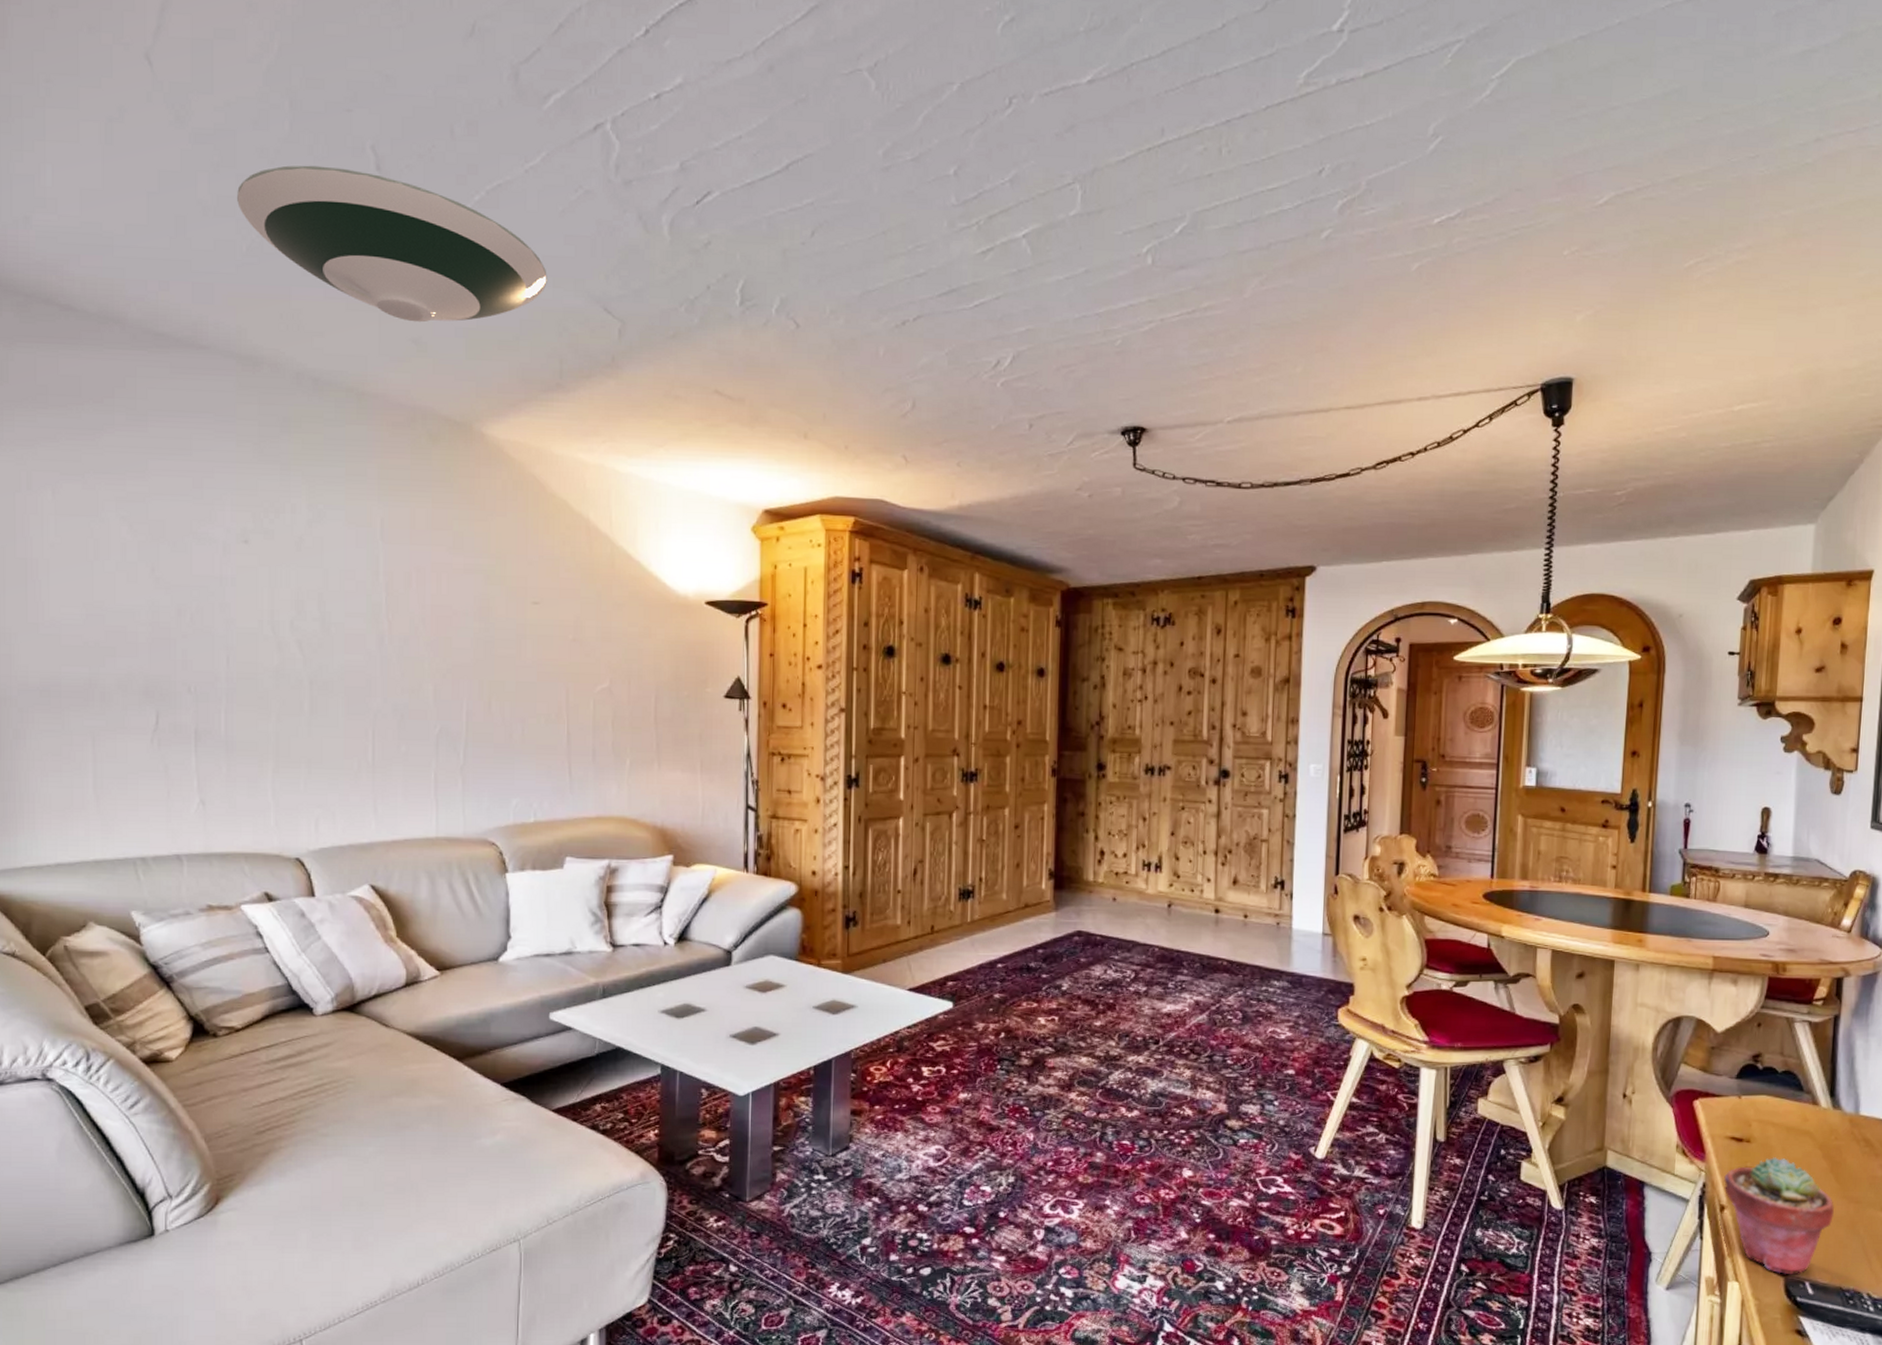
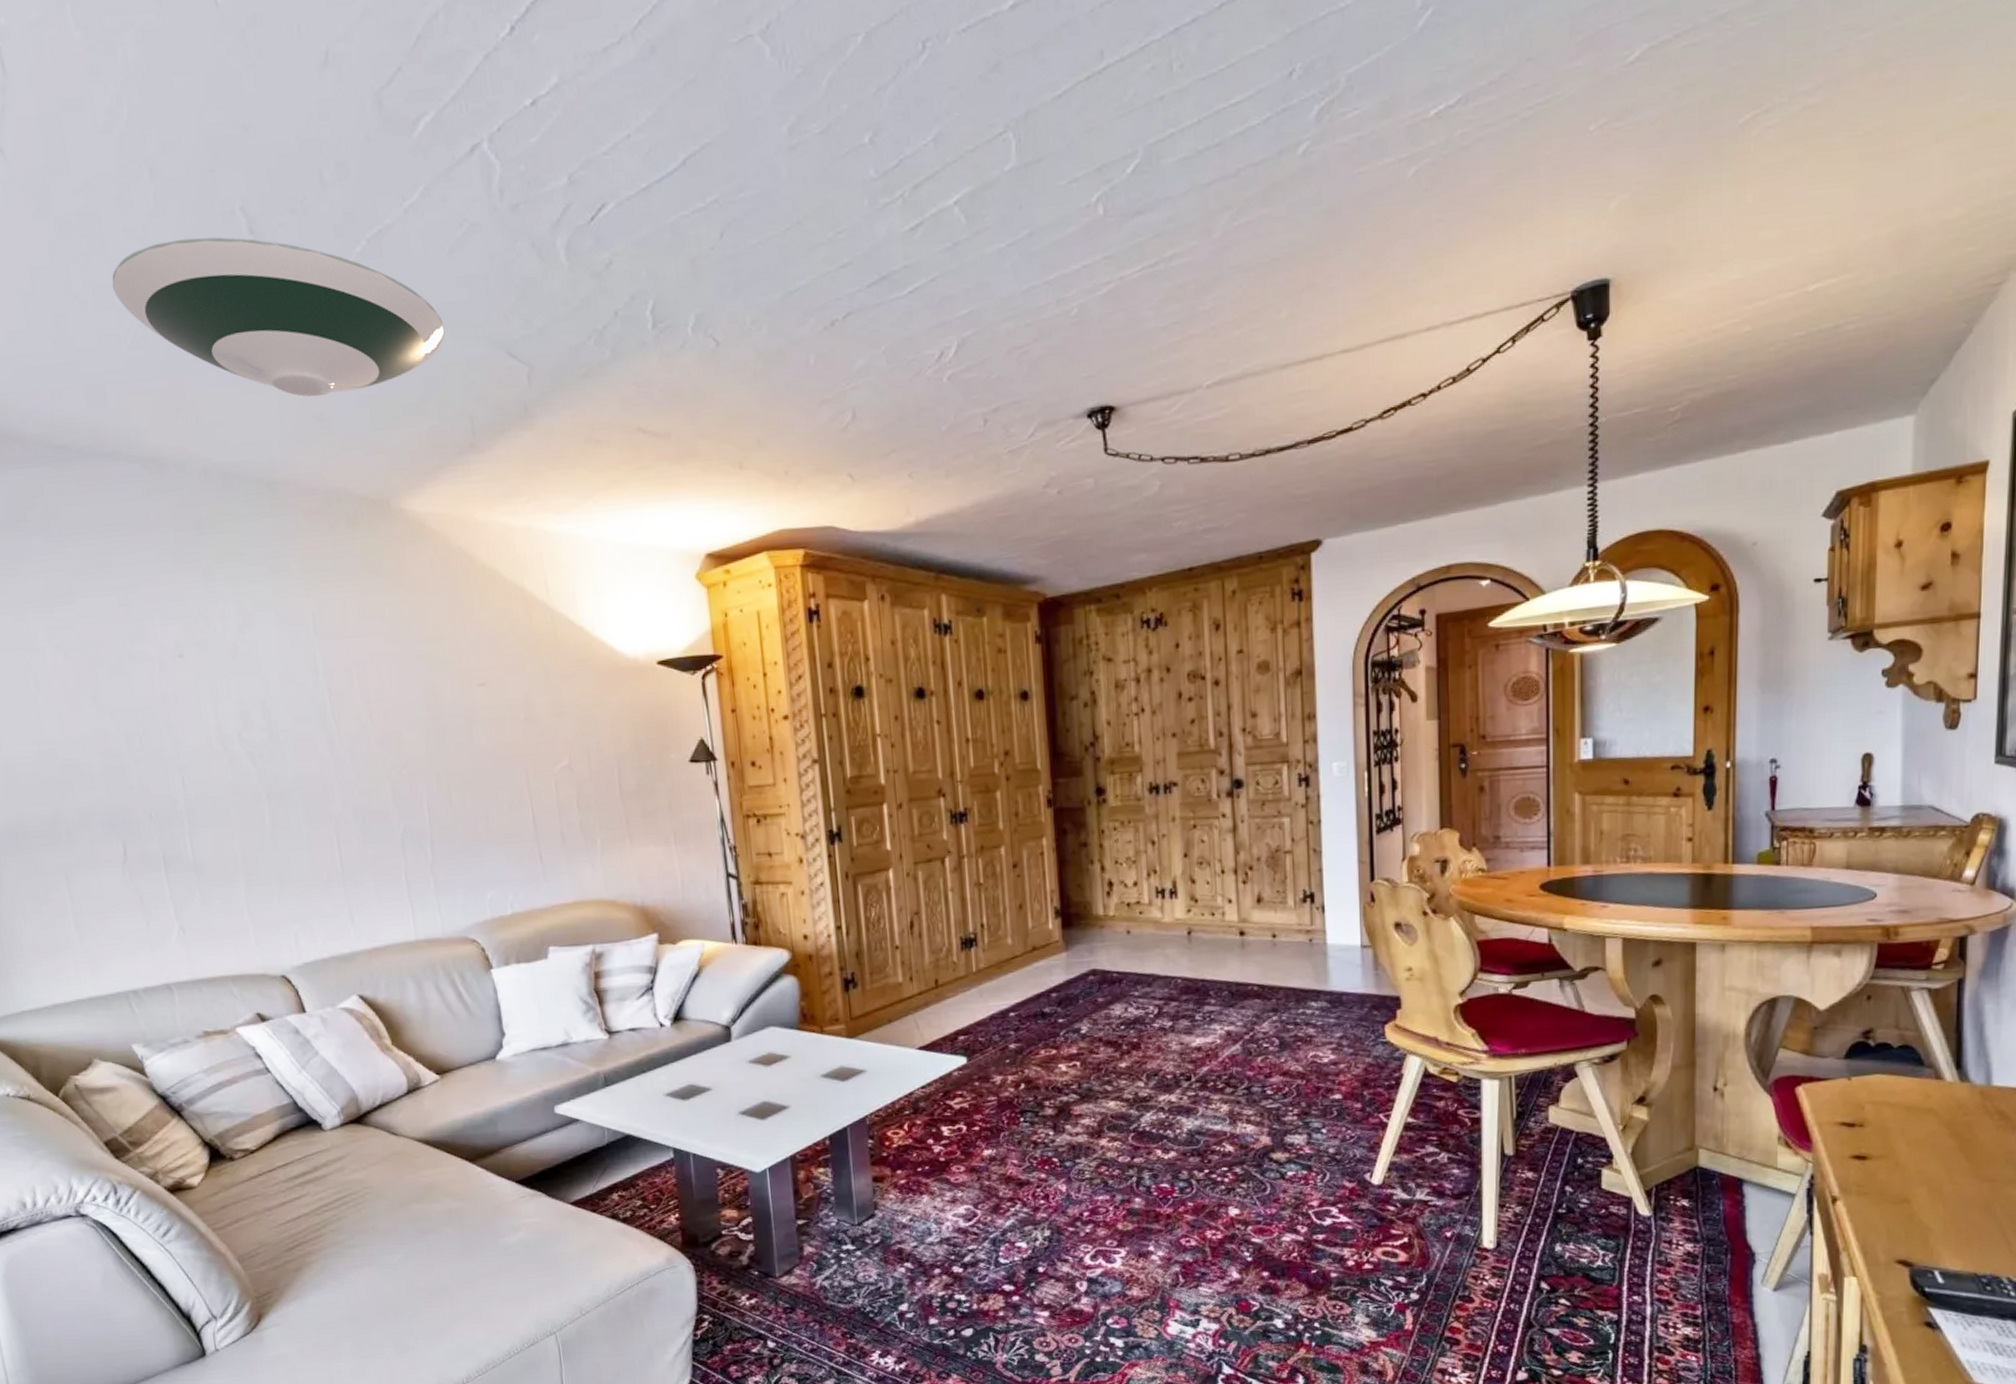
potted succulent: present [1724,1157,1834,1275] -> none [1835,1139,1965,1265]

